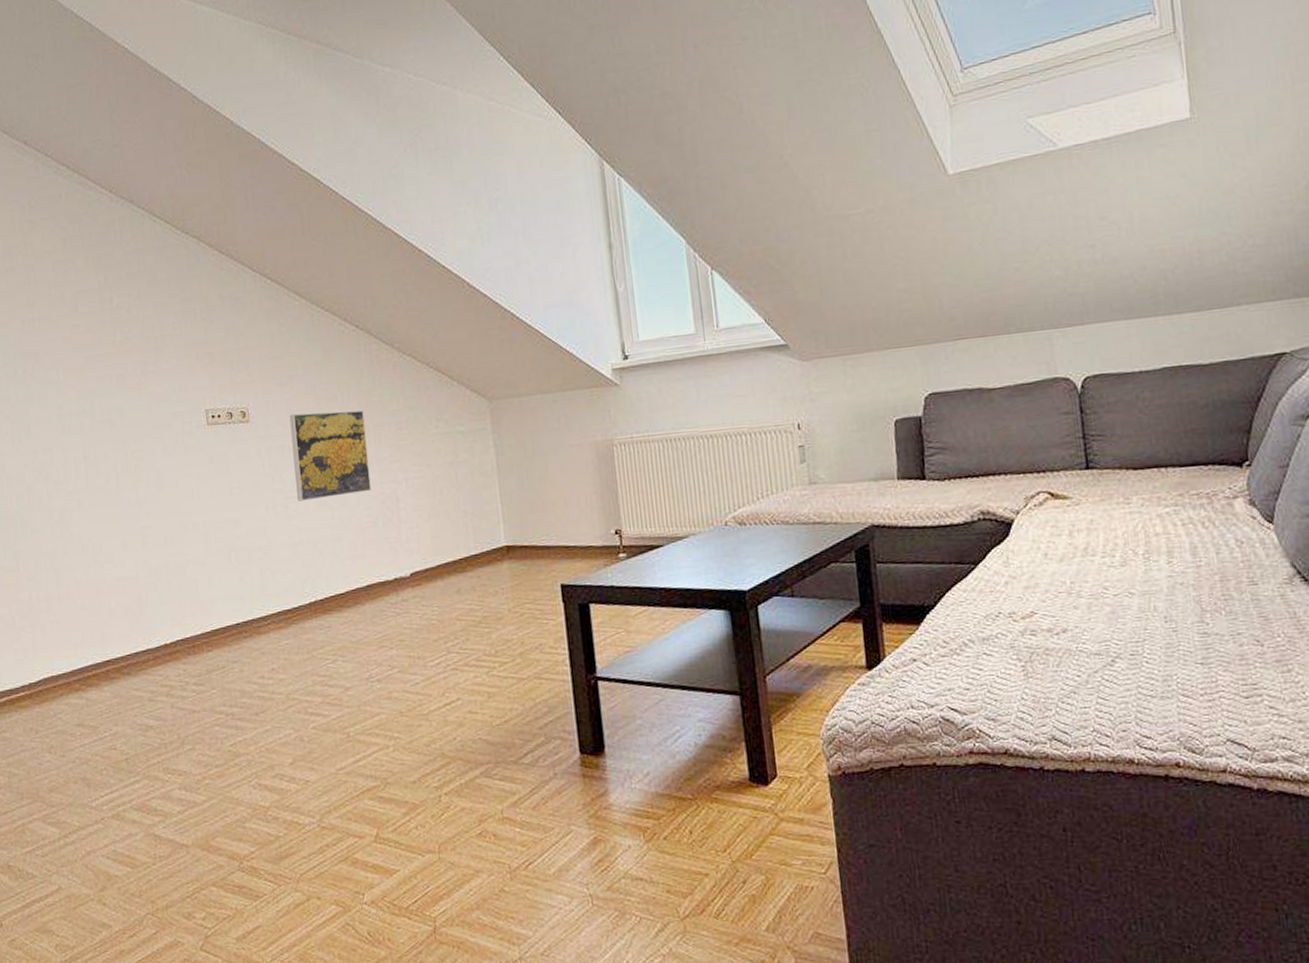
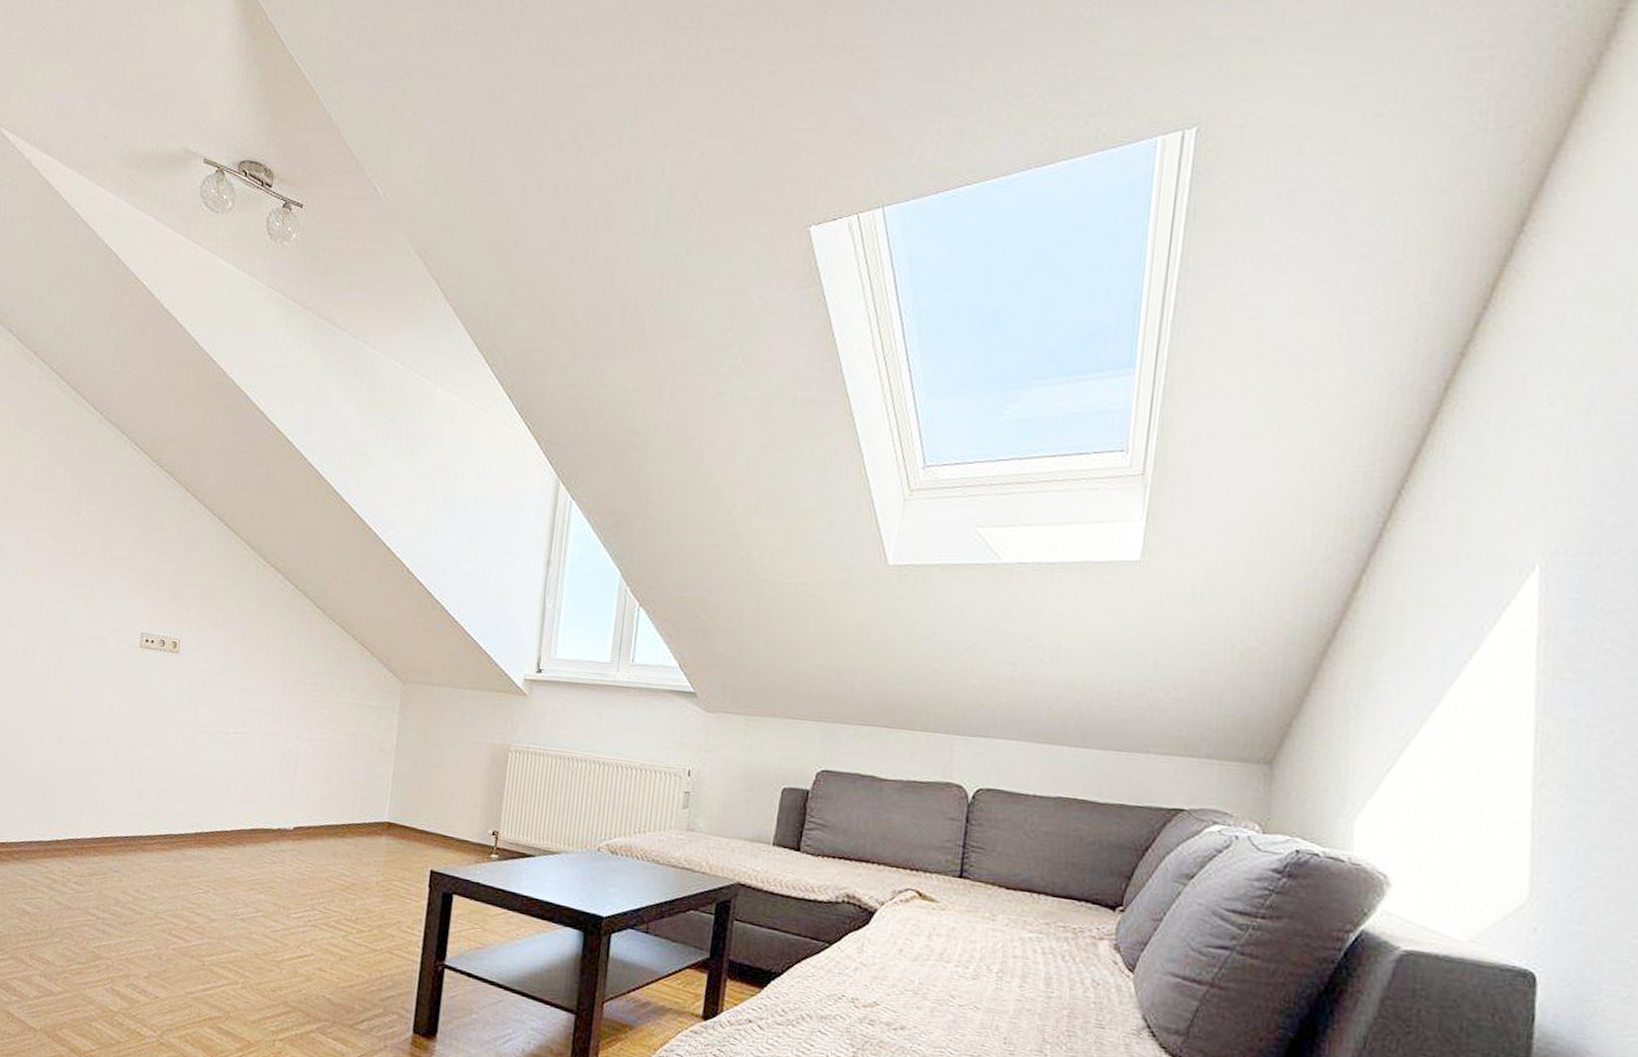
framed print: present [289,410,372,502] -> none [206,654,285,743]

